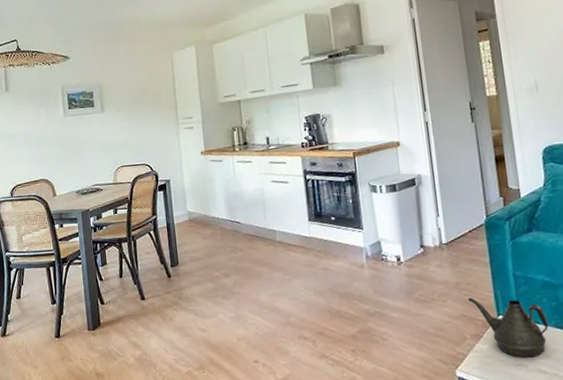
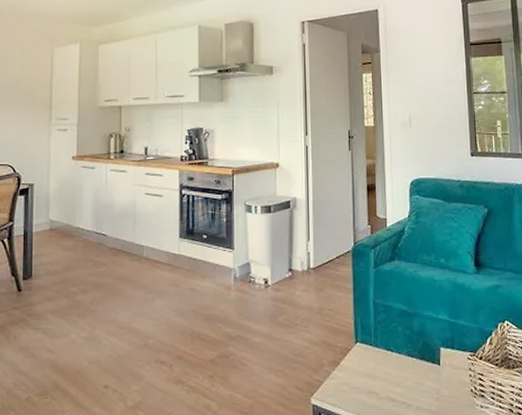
teapot: present [468,297,549,358] -> none [329,323,402,386]

